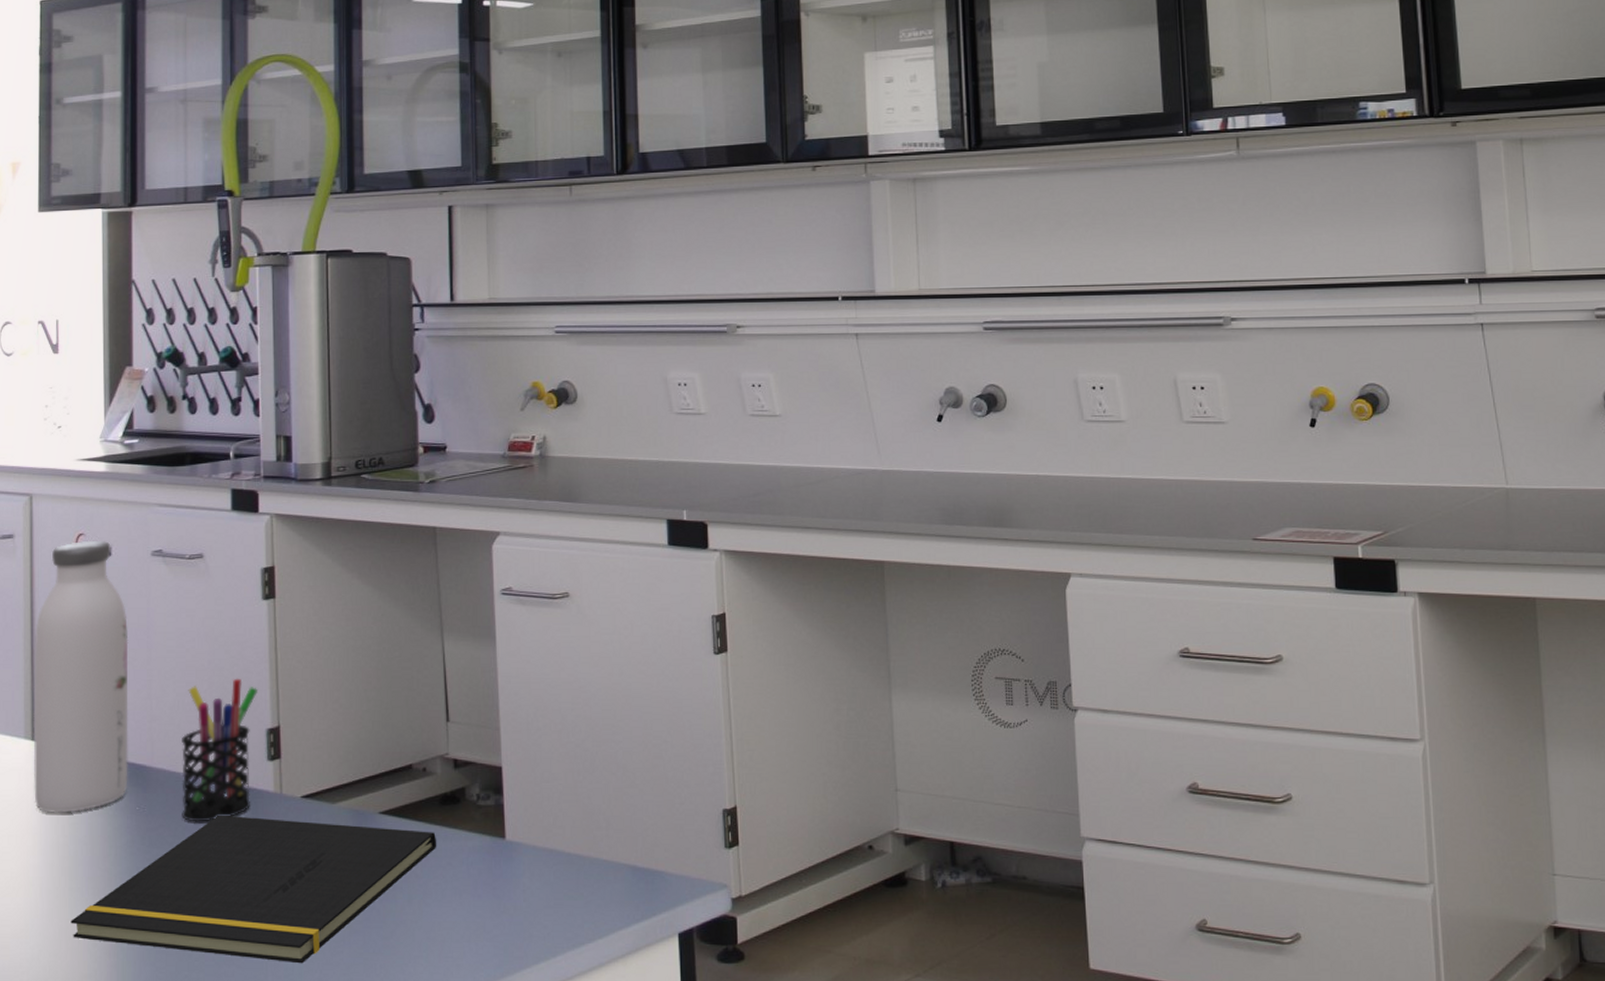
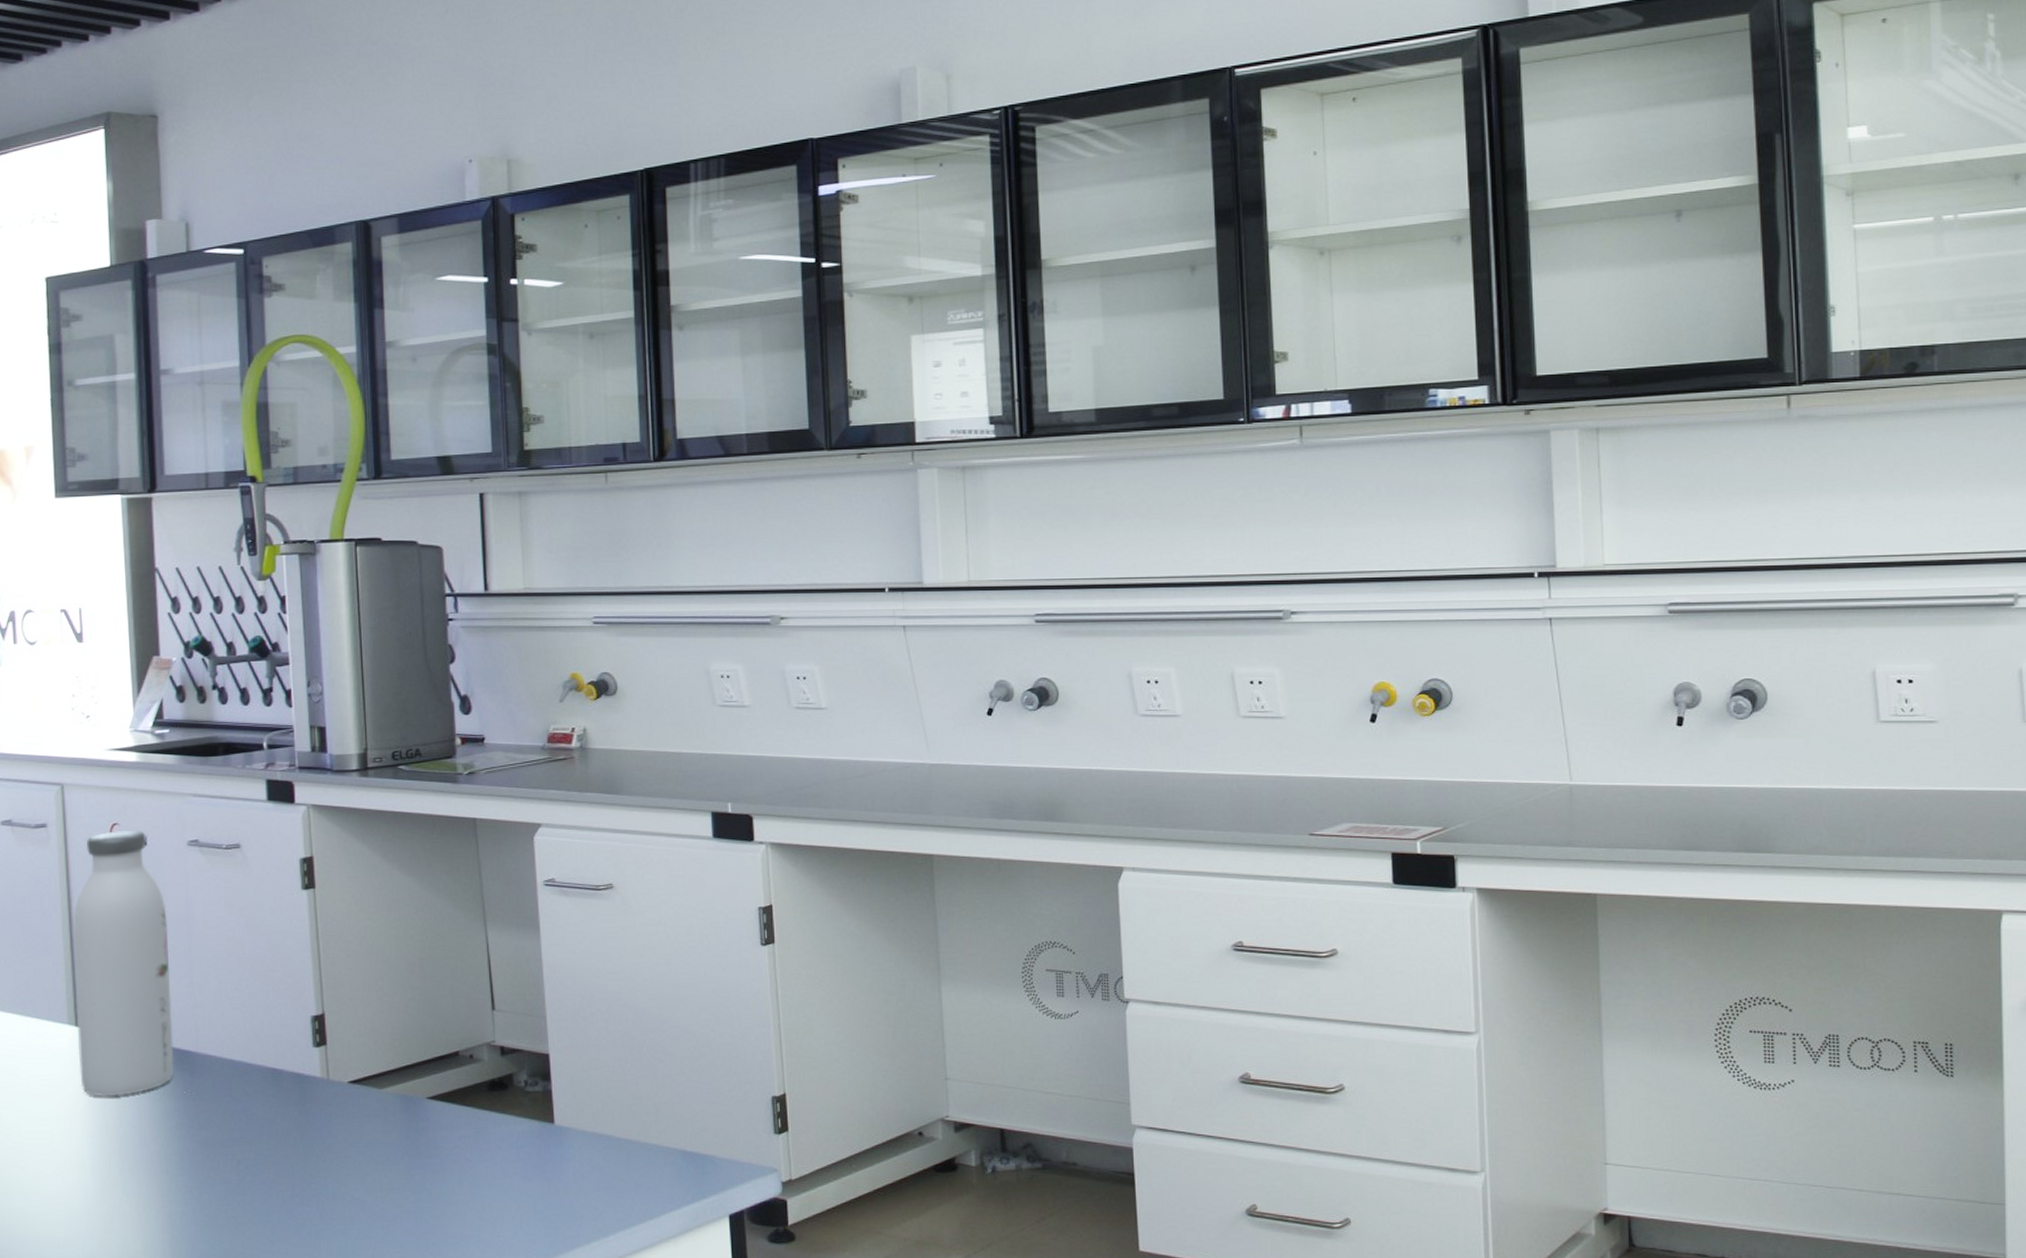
notepad: present [71,814,437,964] -> none [123,1099,486,1242]
pen holder: present [182,678,257,822] -> none [226,966,301,1106]

